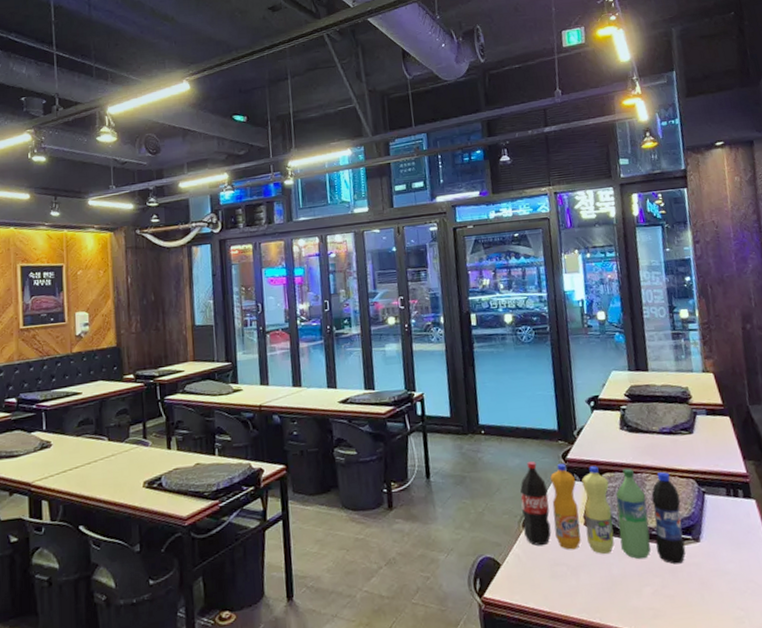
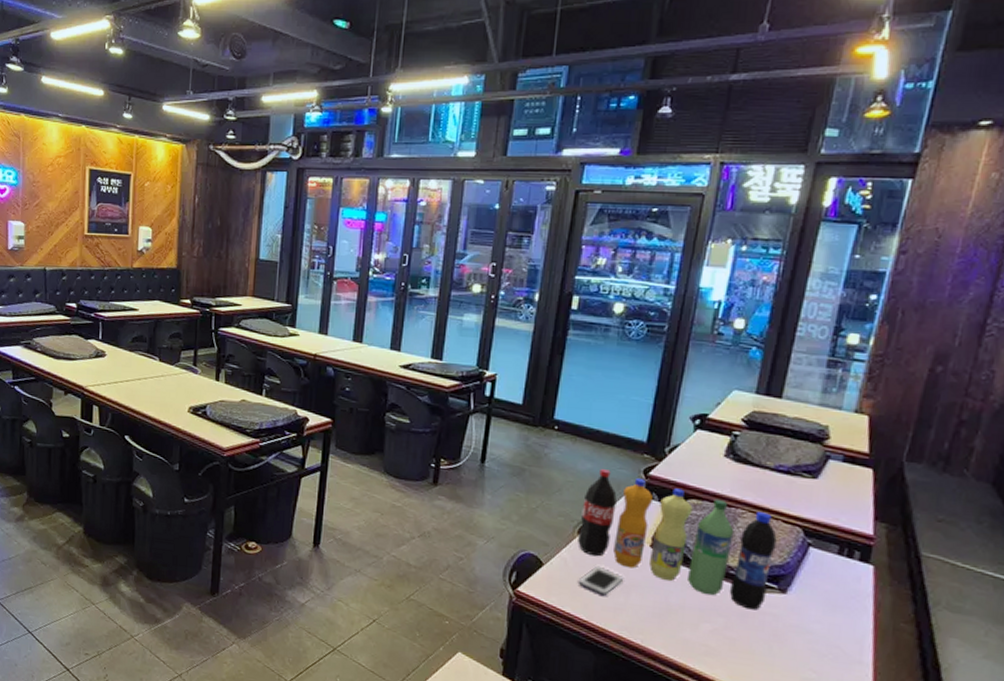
cell phone: none [533,554,571,583] -> present [578,566,624,596]

